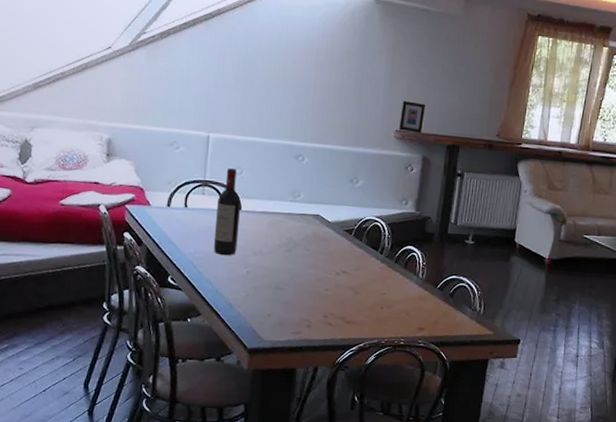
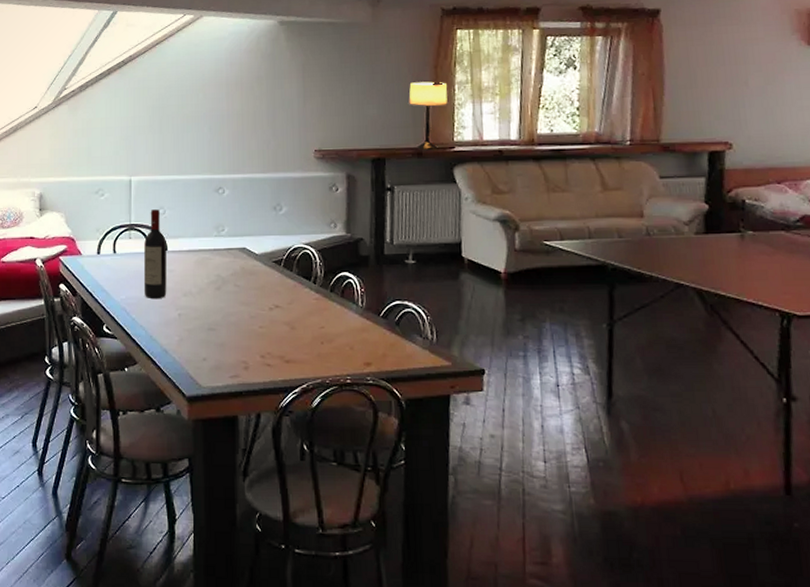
picture frame: present [399,100,425,134] -> none [318,118,344,151]
table lamp: none [487,79,523,143] -> present [409,81,448,150]

